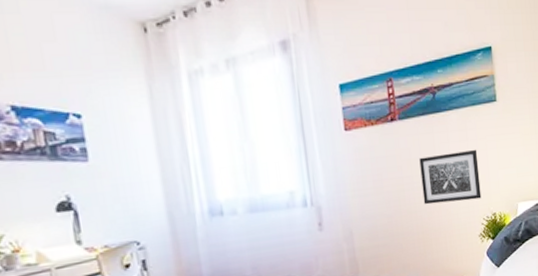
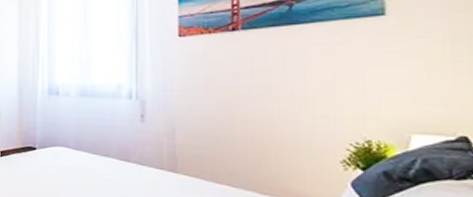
wall art: present [419,149,482,205] -> none [263,66,350,121]

